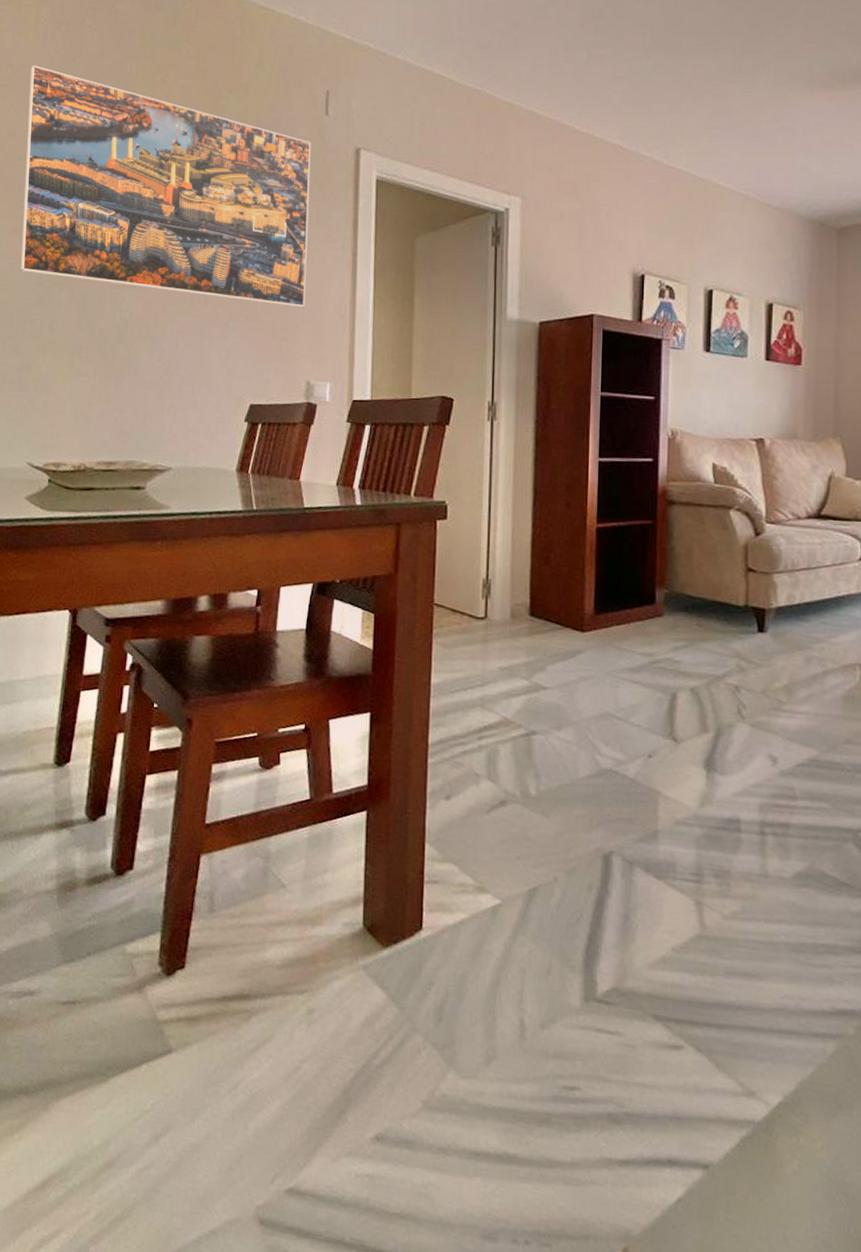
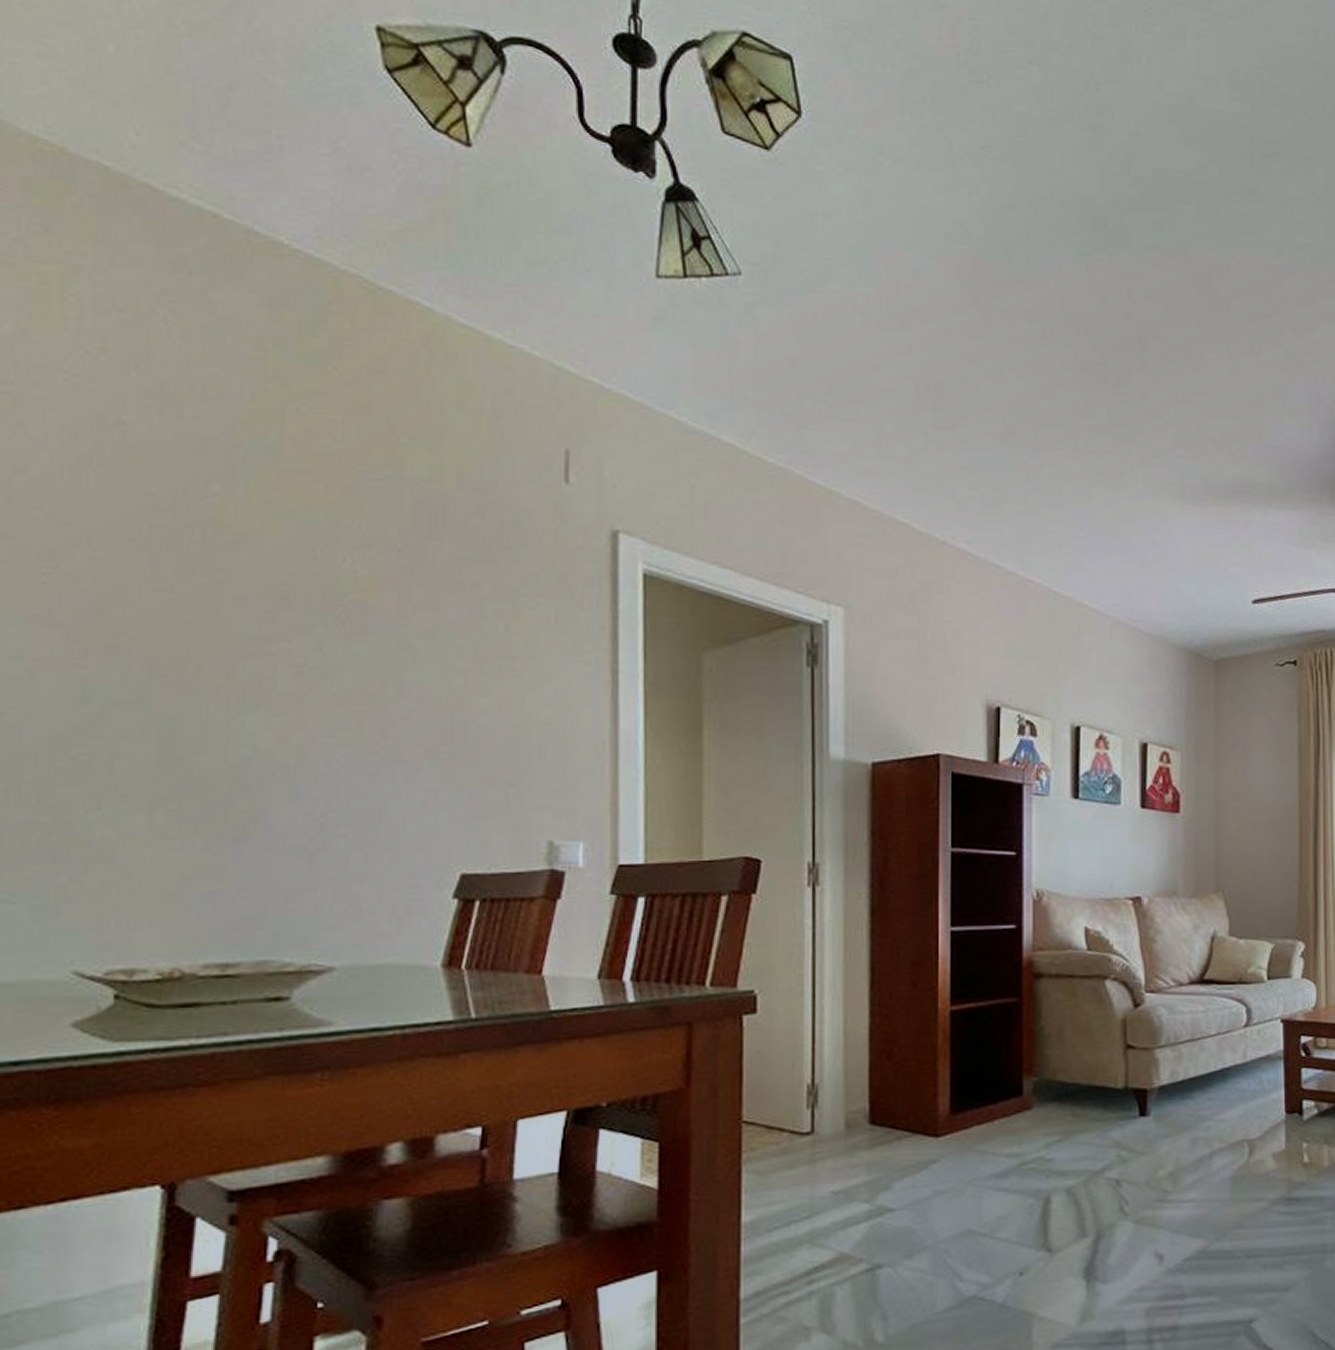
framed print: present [20,65,311,308] -> none [46,367,545,742]

